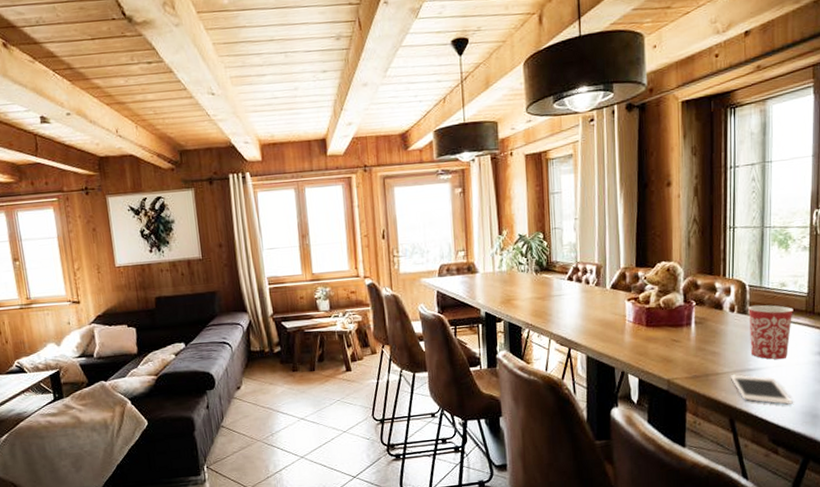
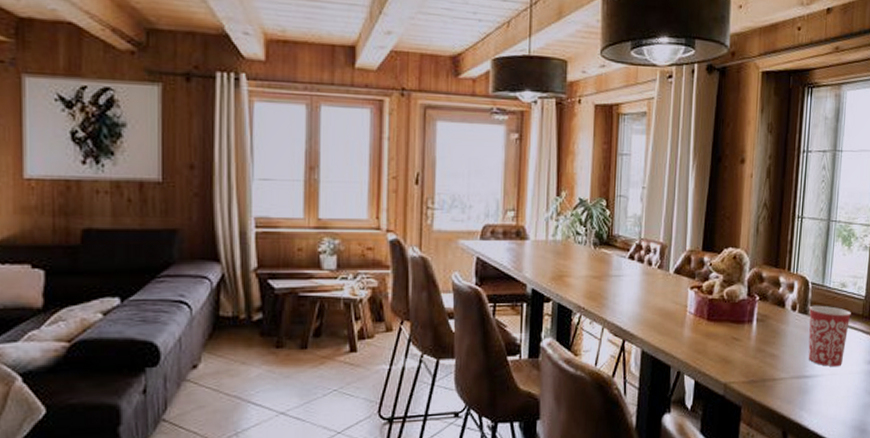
cell phone: present [730,375,793,405] -> none [786,381,844,417]

